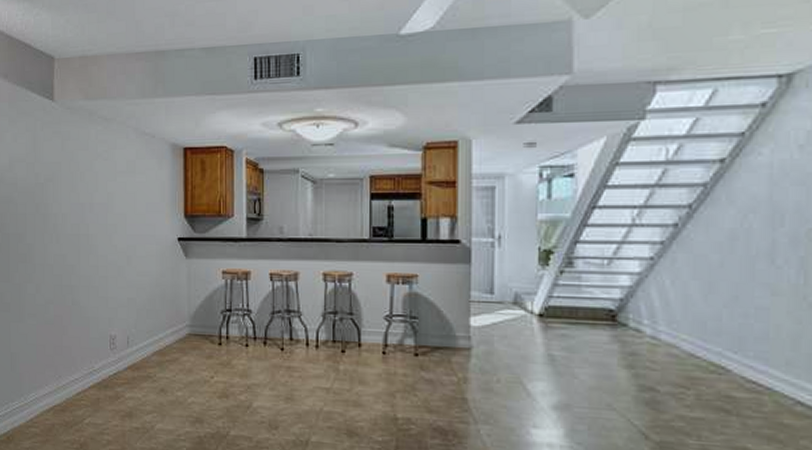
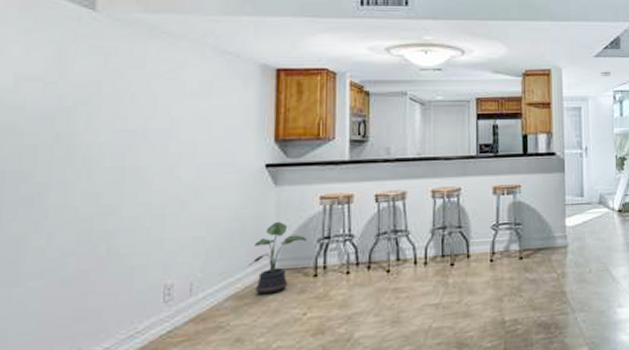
potted plant: none [168,290,212,355] -> present [249,221,307,295]

